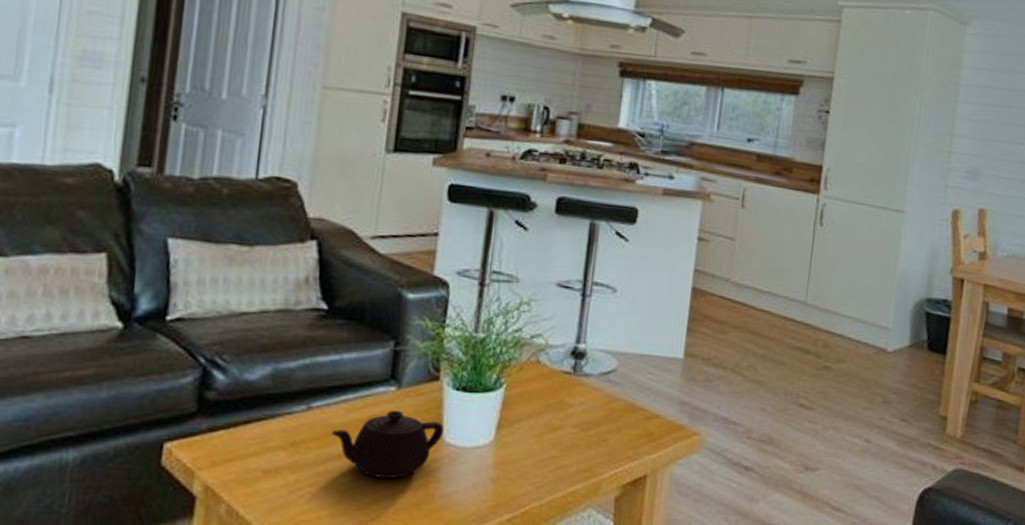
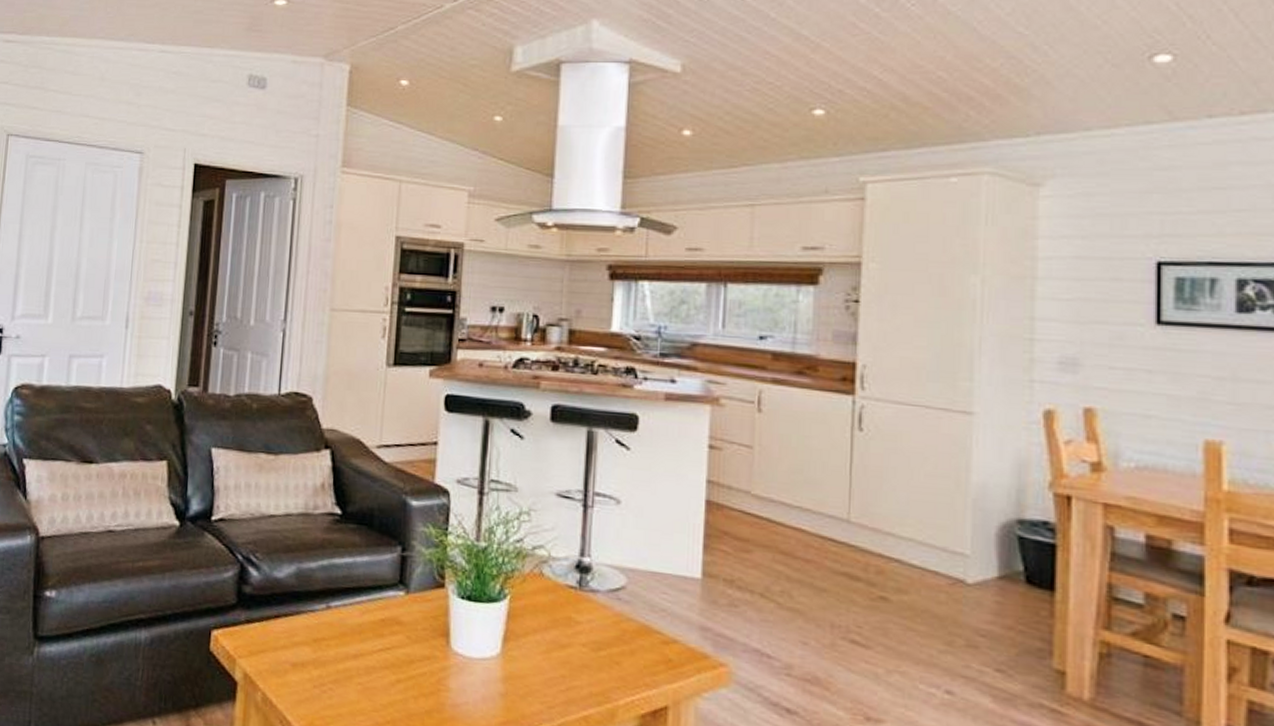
teapot: present [332,411,444,478] -> none [349,615,451,683]

